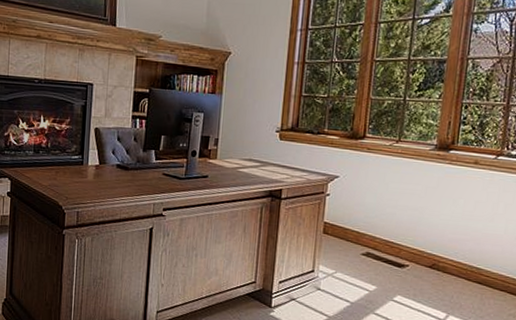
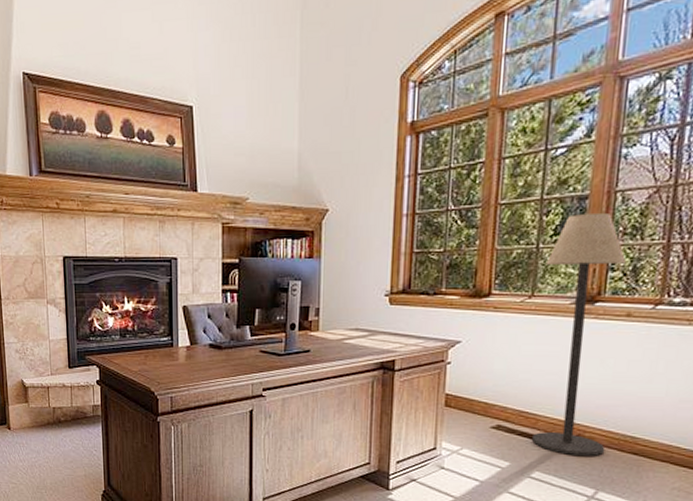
floor lamp: none [396,74,474,284] -> present [532,212,626,456]

